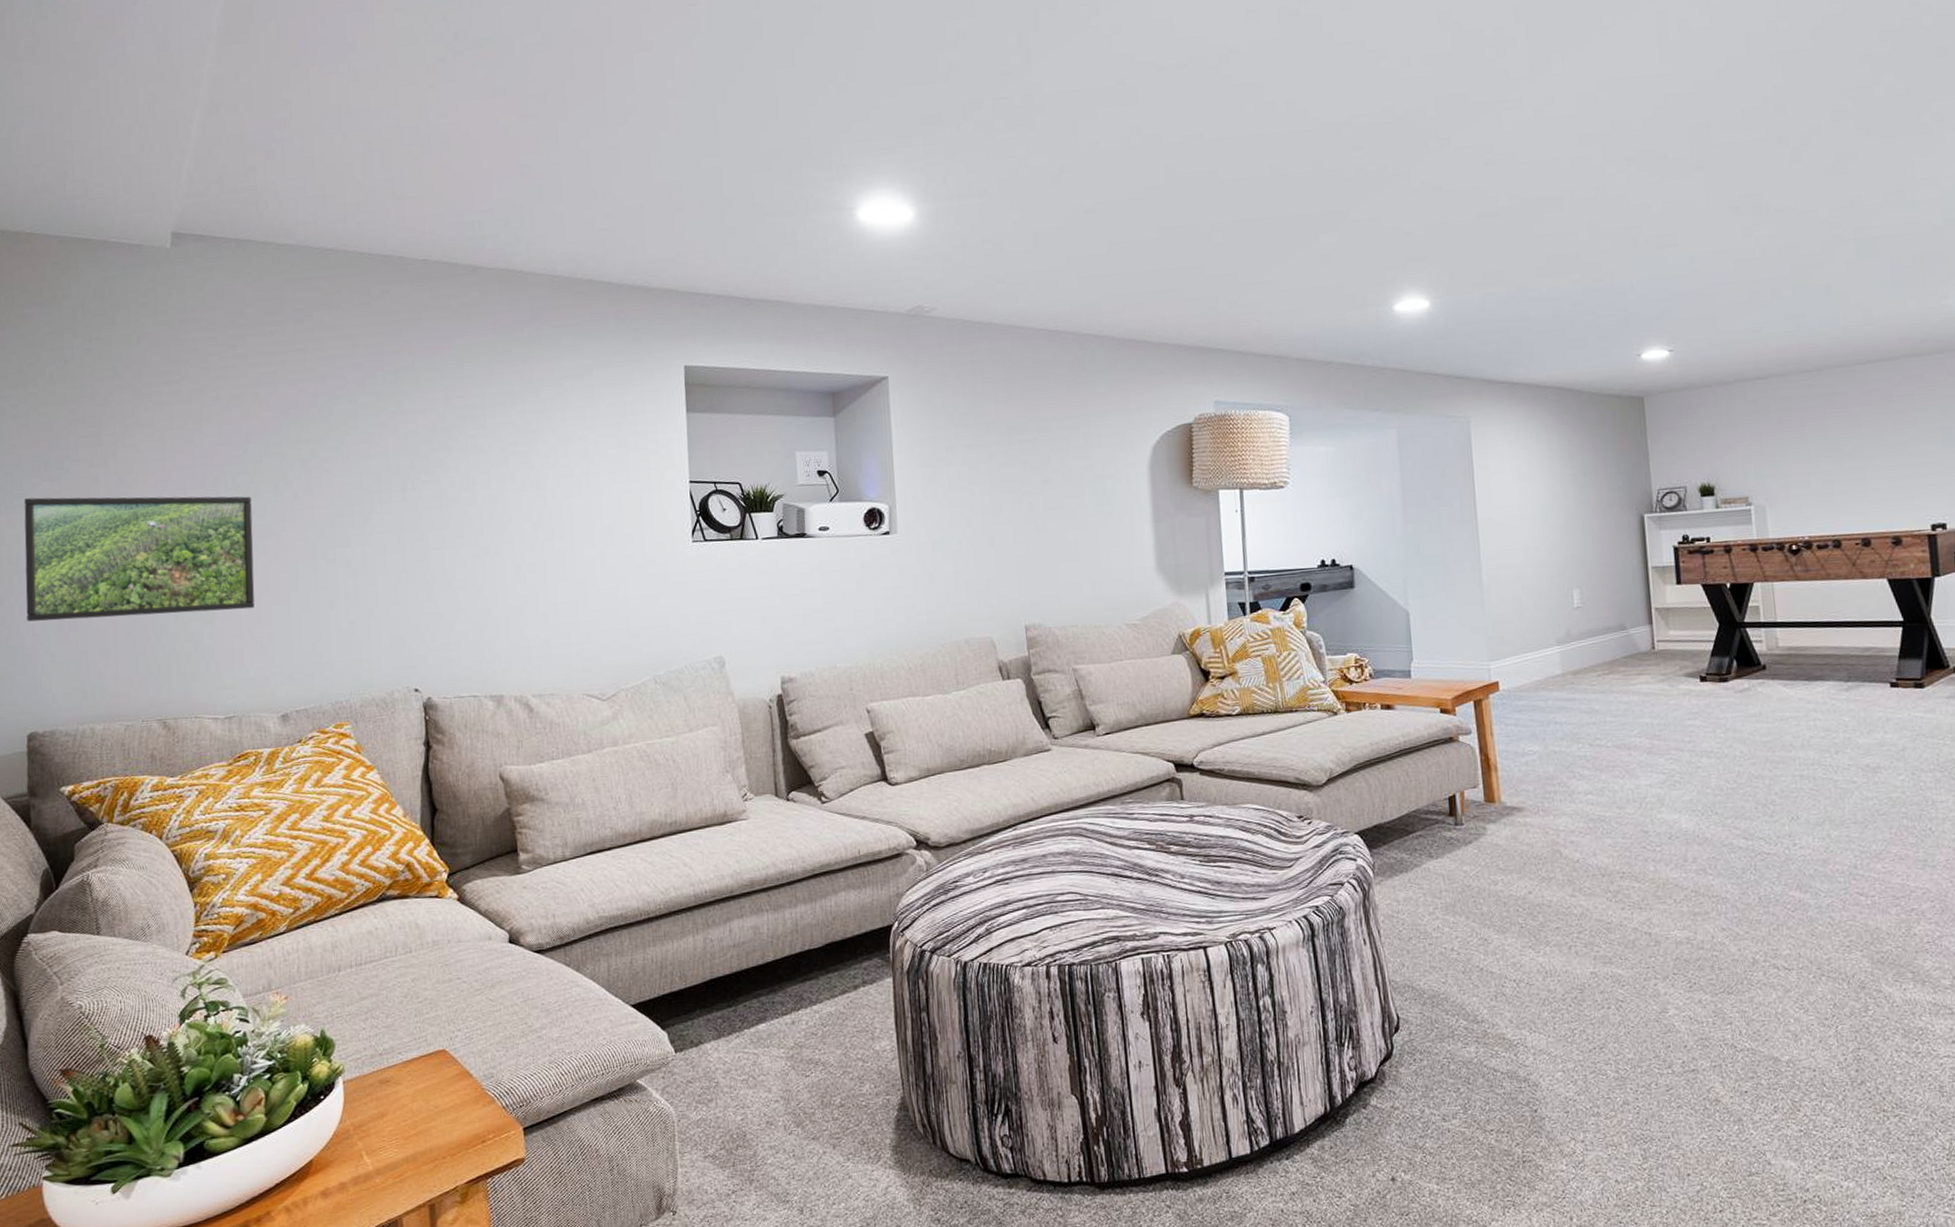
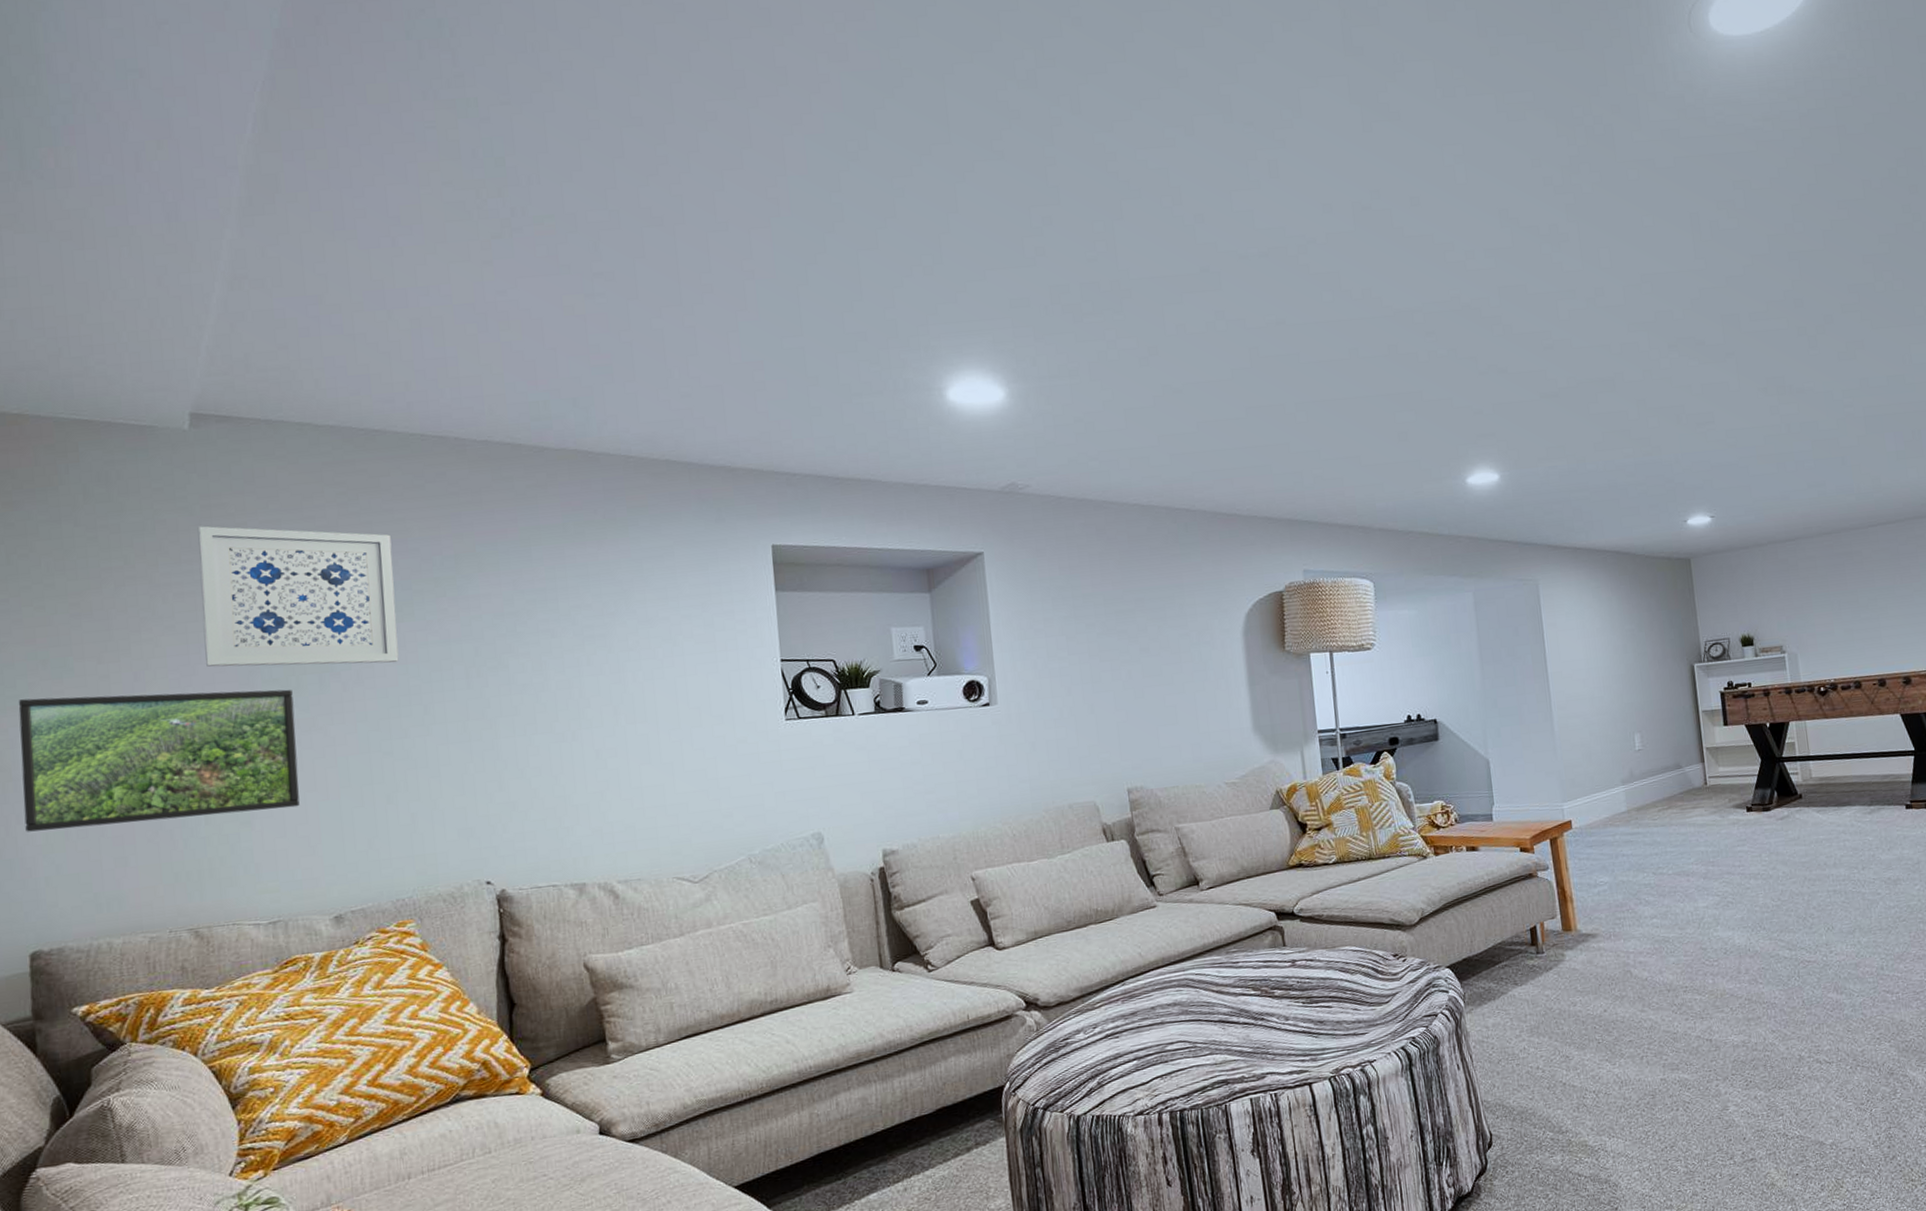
wall art: none [175,339,344,474] -> present [197,526,399,667]

